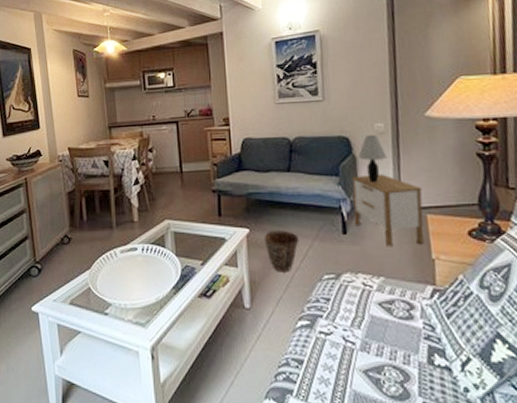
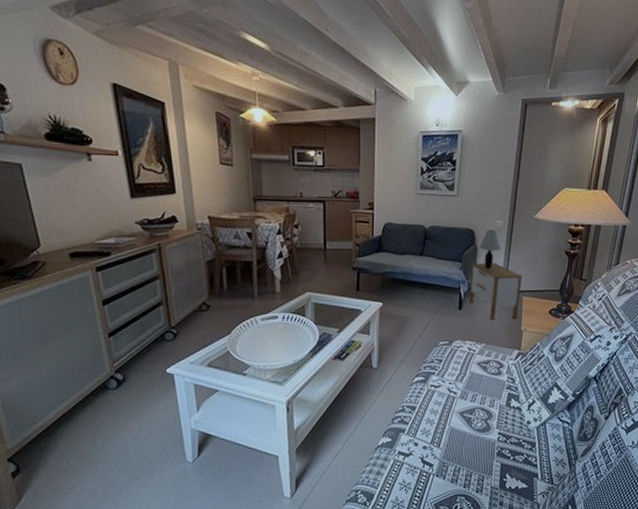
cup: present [263,230,299,272] -> none [394,304,424,339]

